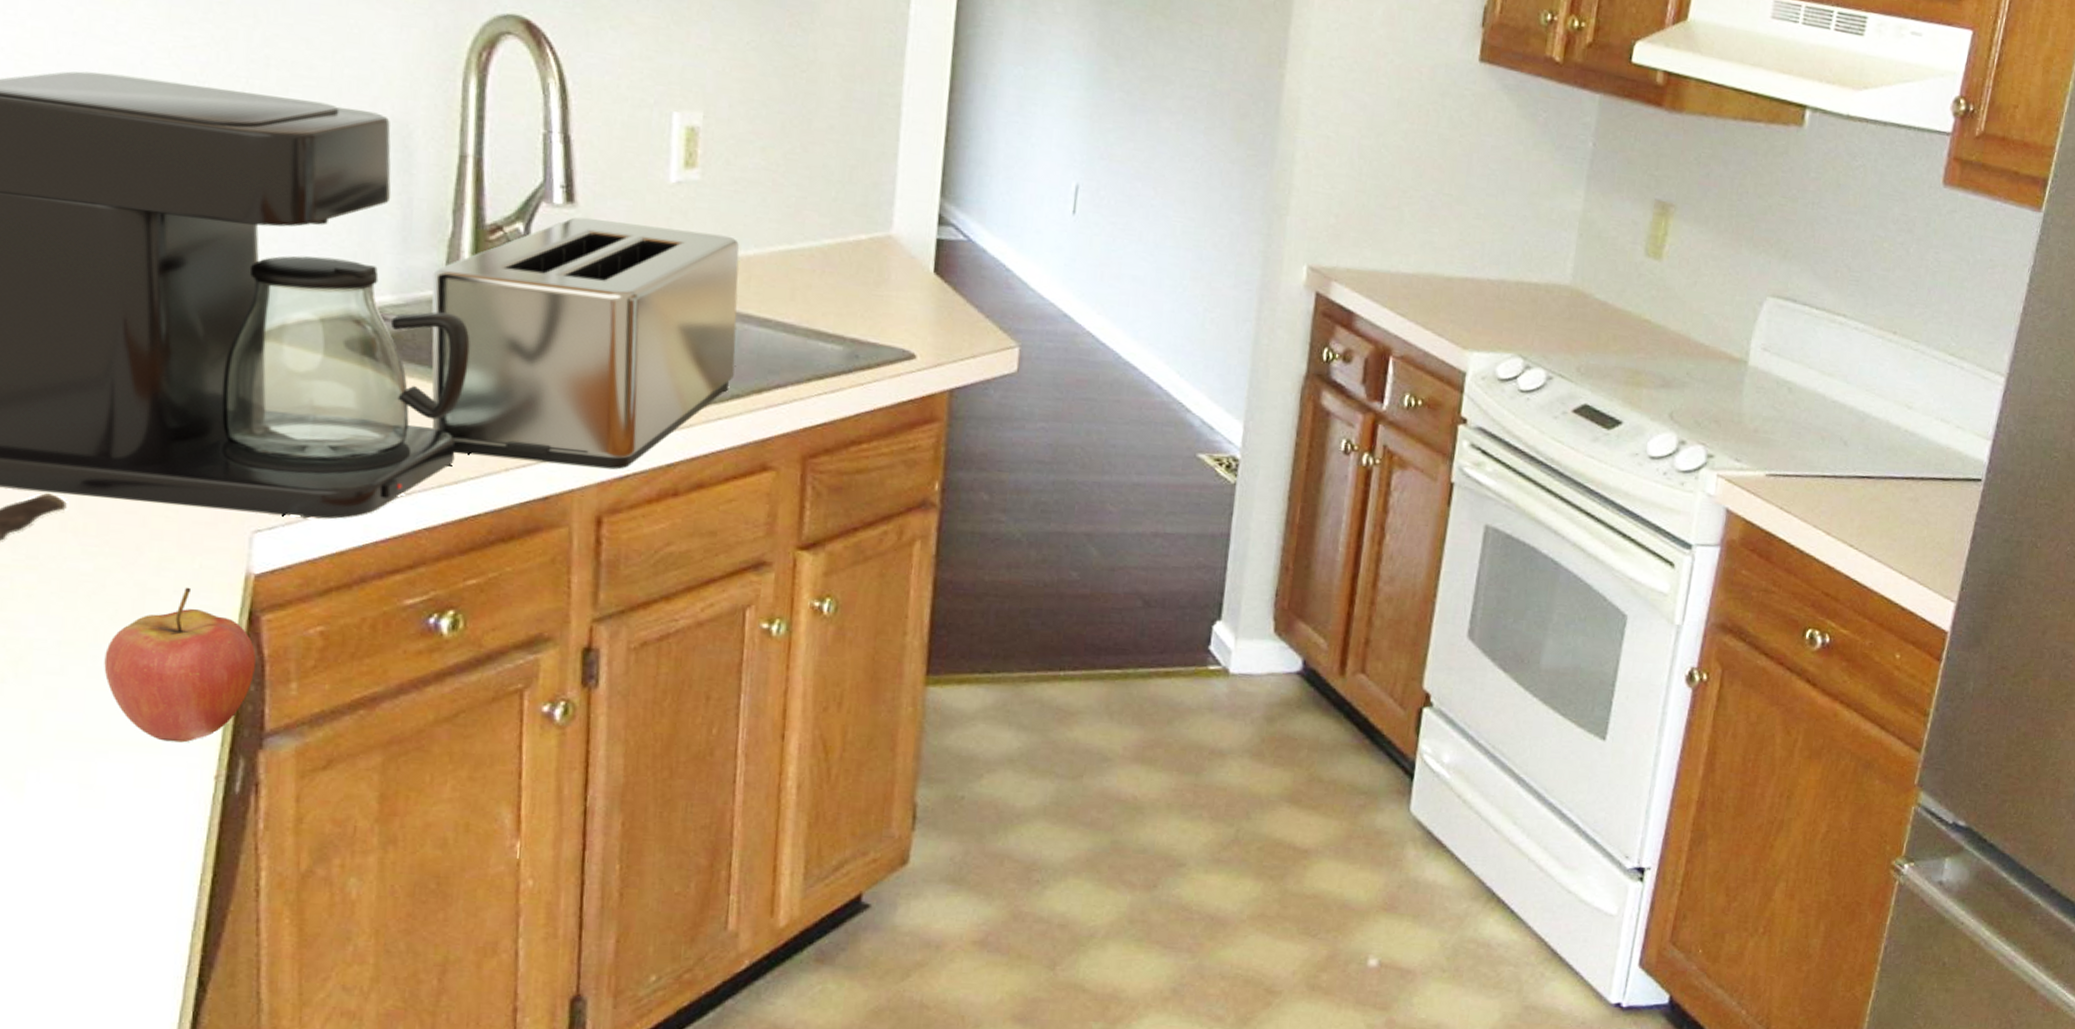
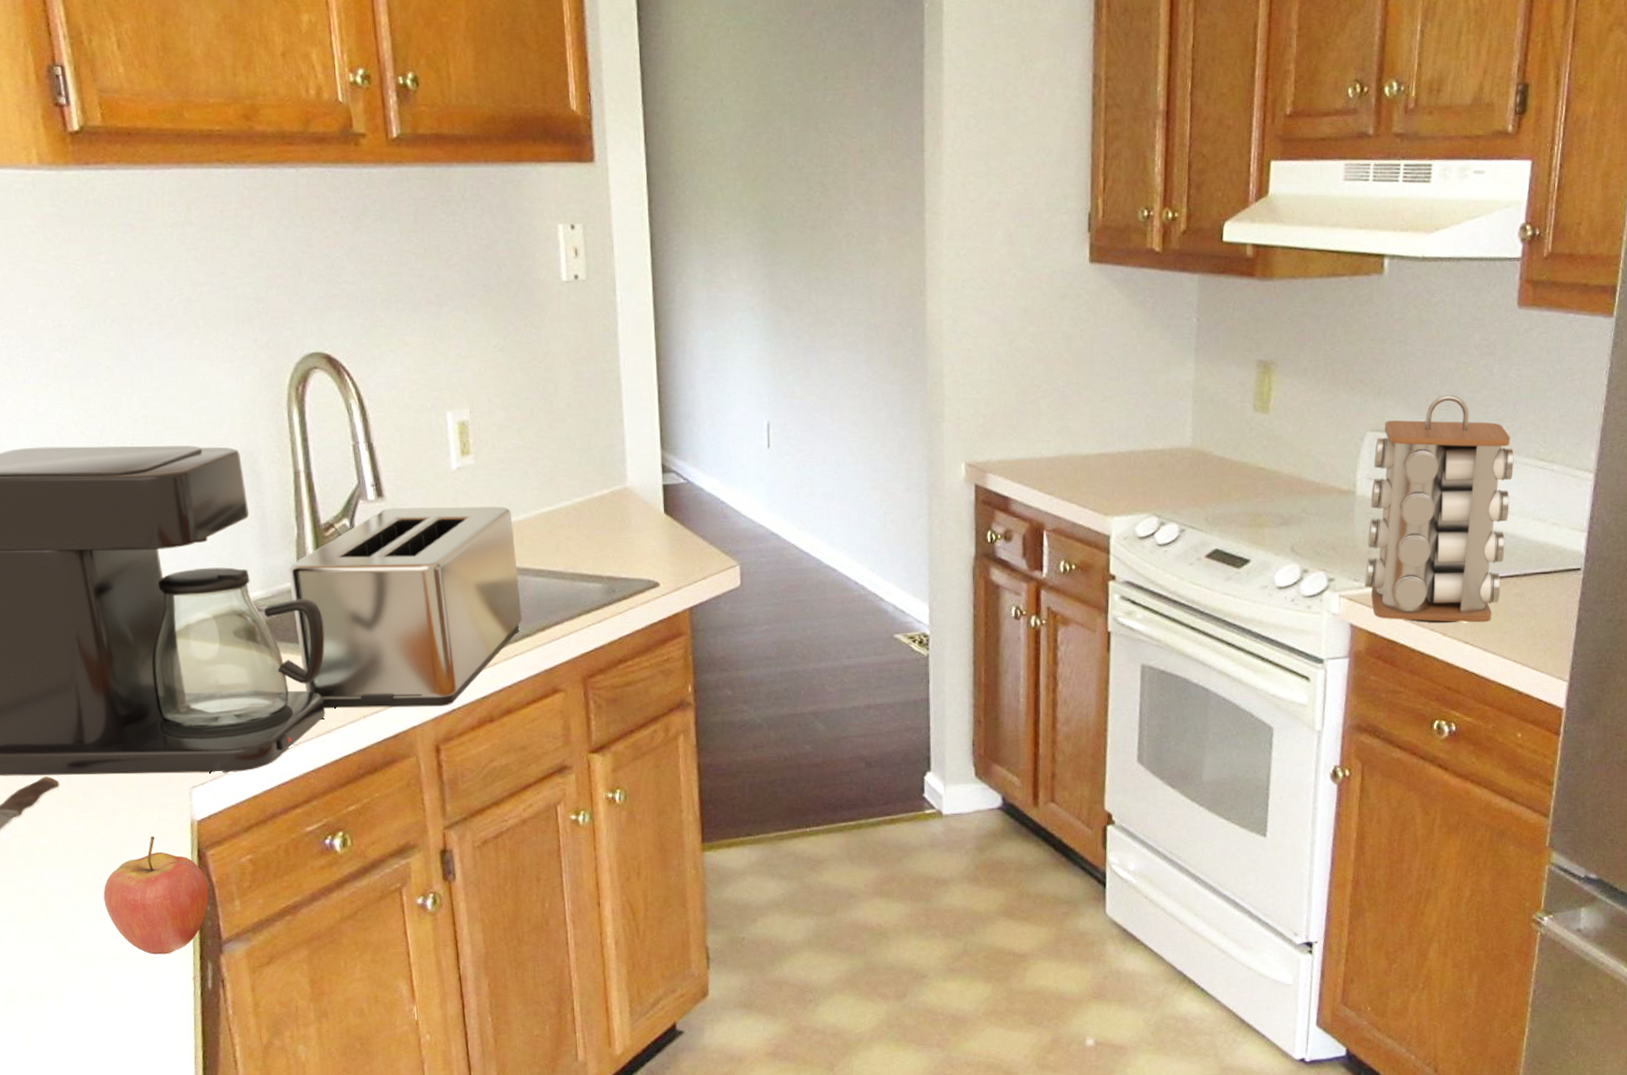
spice rack: none [1746,269,1923,526] -> present [1365,395,1514,624]

